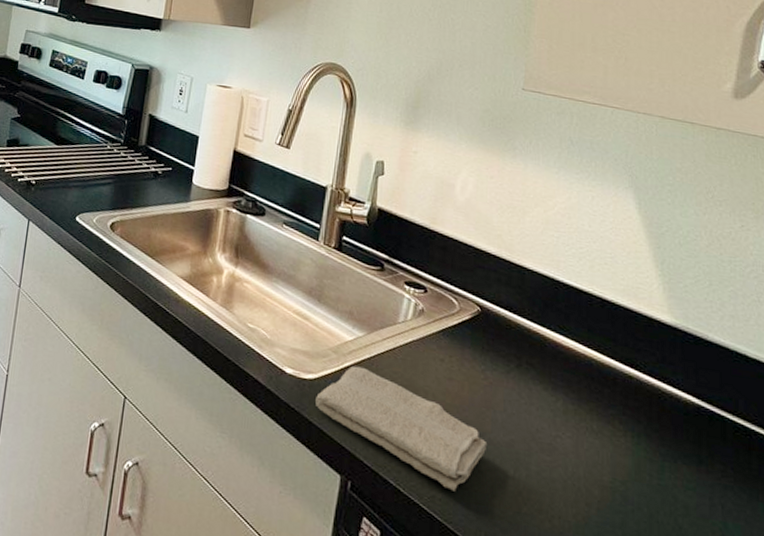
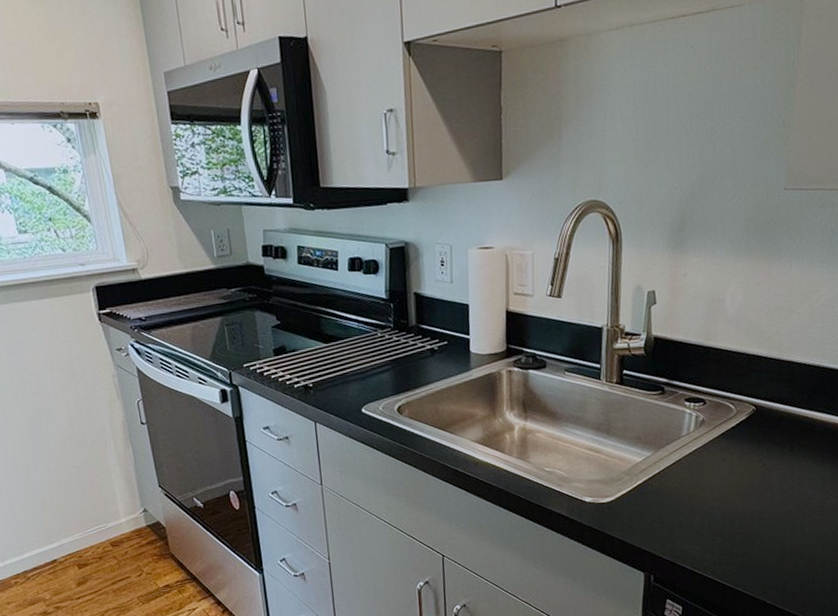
washcloth: present [315,365,488,491] -> none [615,481,768,562]

